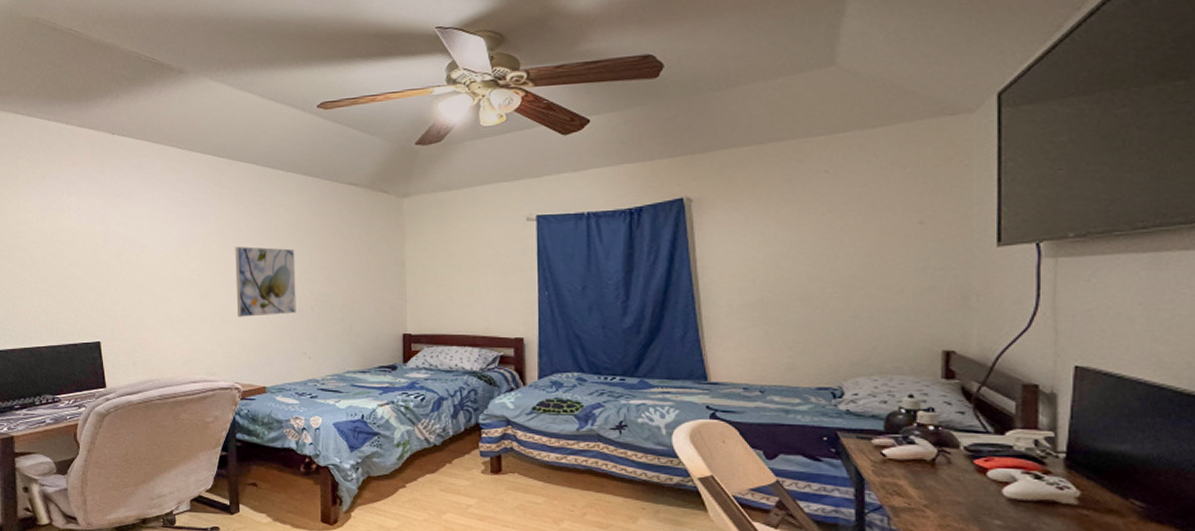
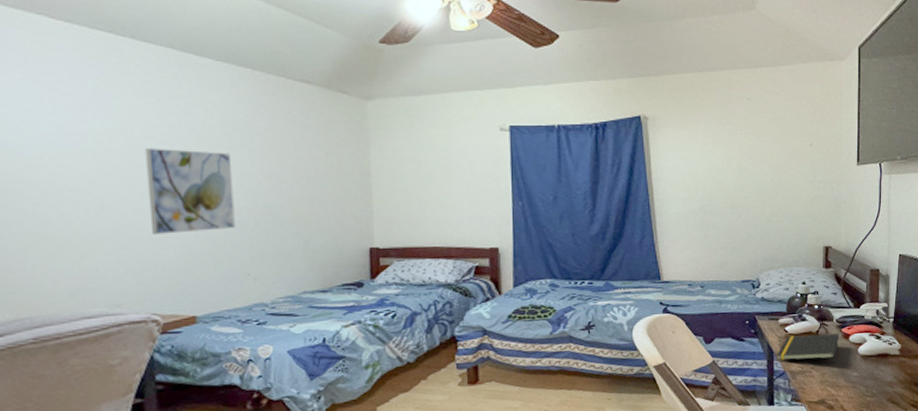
notepad: none [870,462,969,496] -> present [777,333,839,361]

